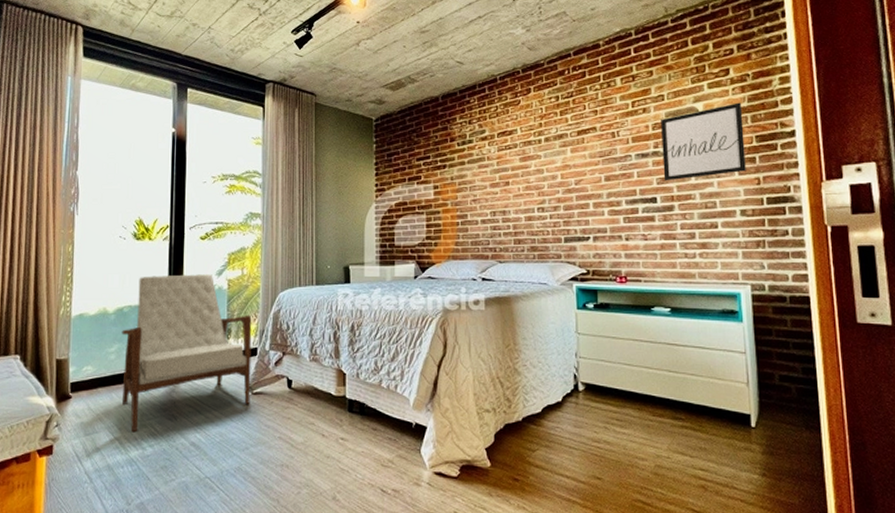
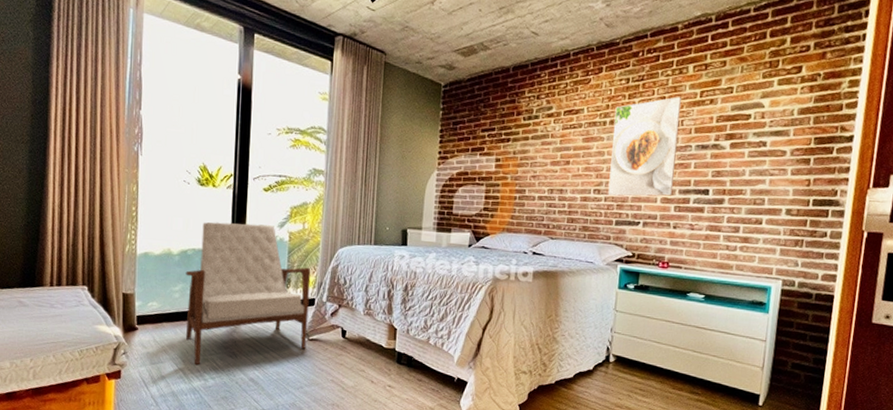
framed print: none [548,109,620,213] -> present [607,97,682,197]
wall art: present [661,102,746,181] -> none [719,102,808,175]

